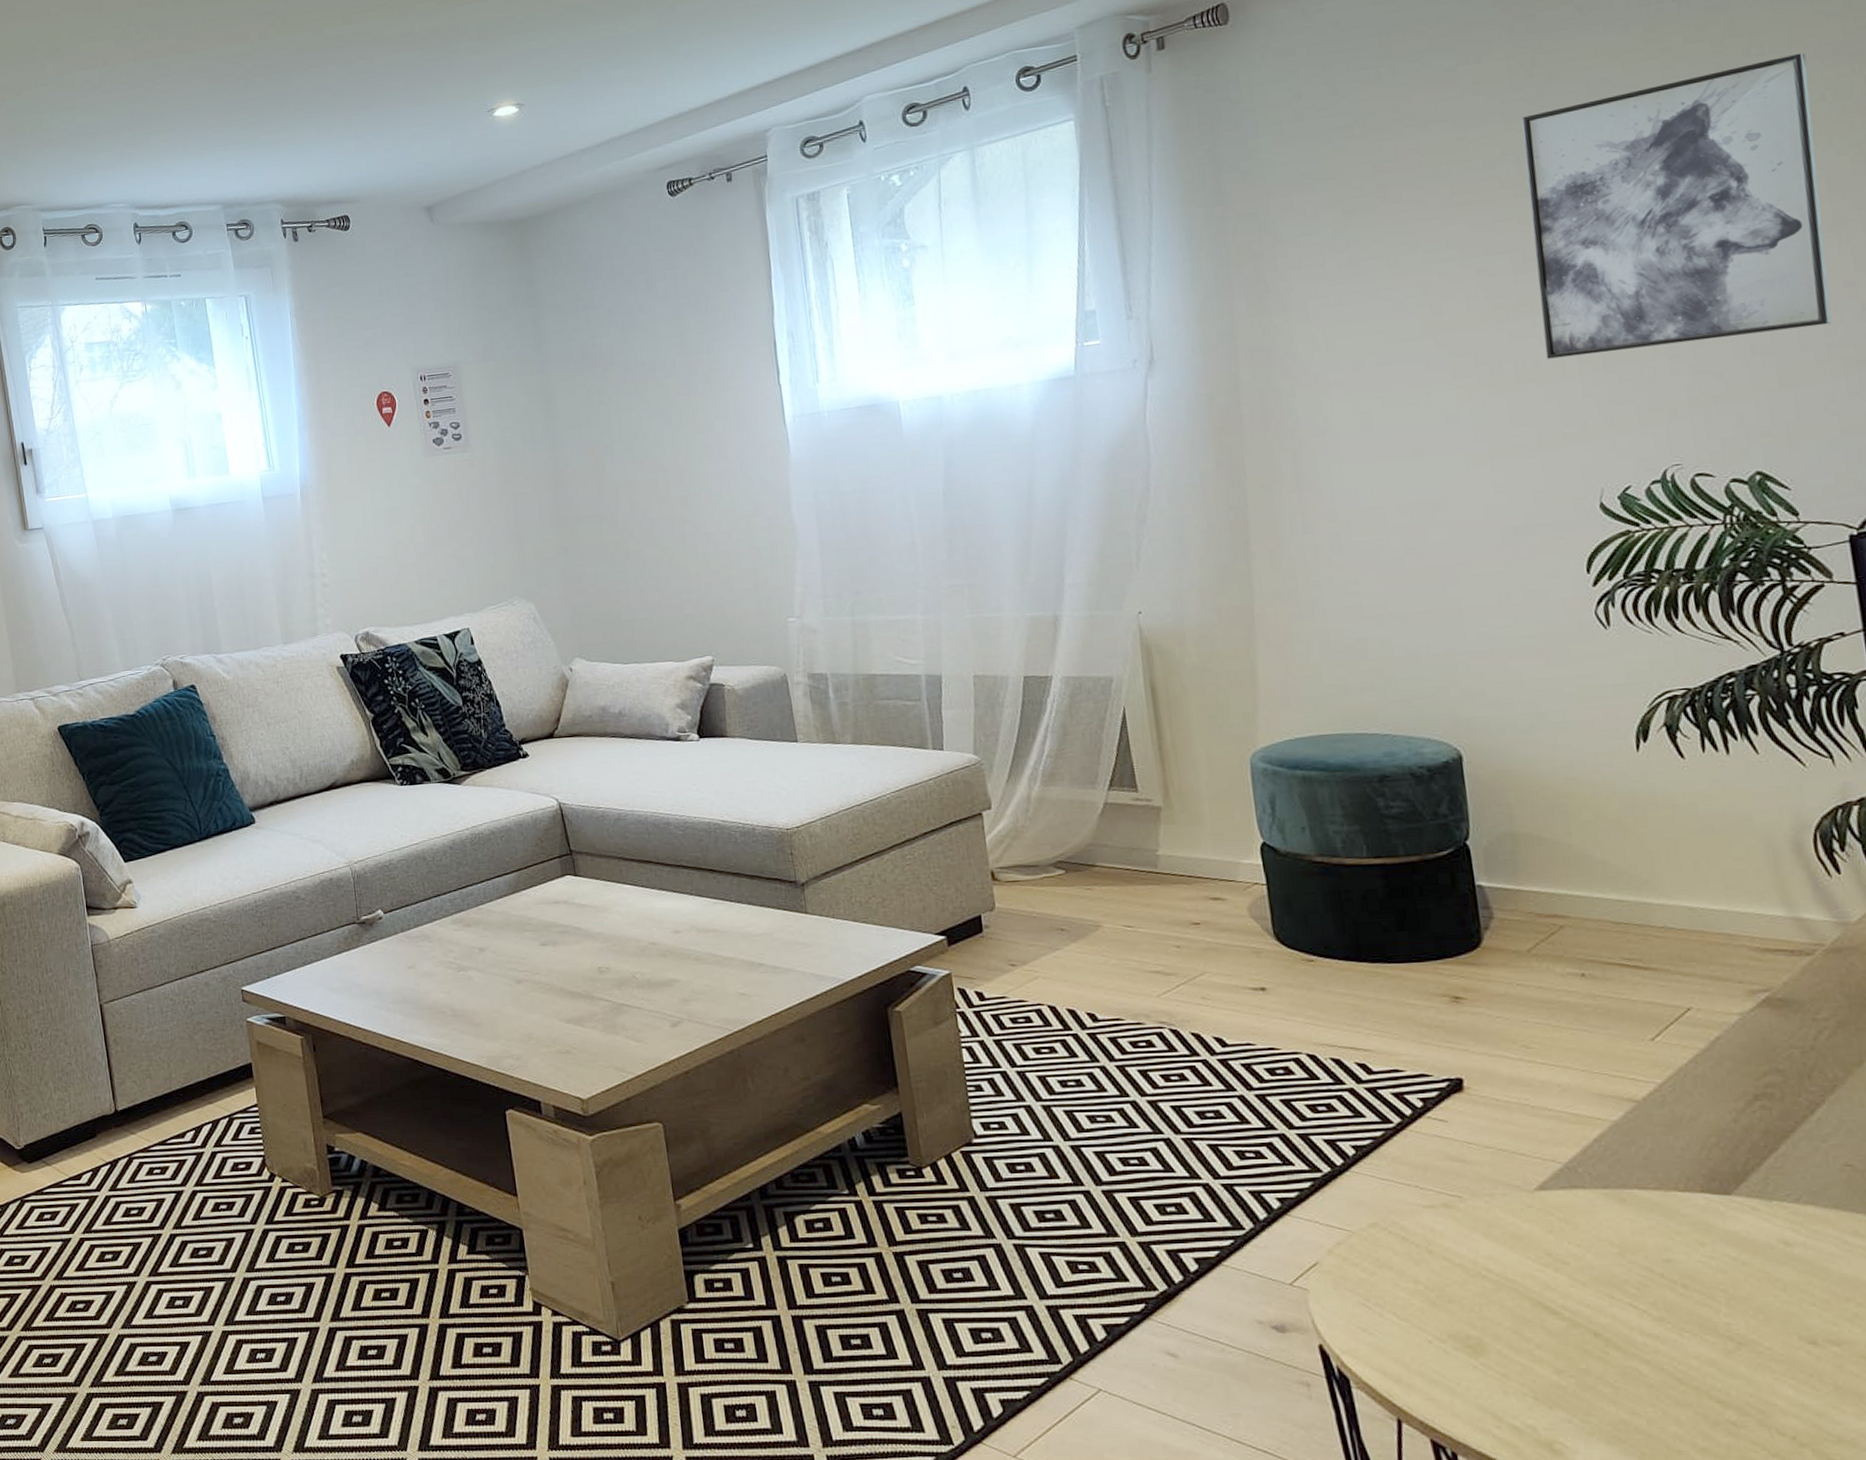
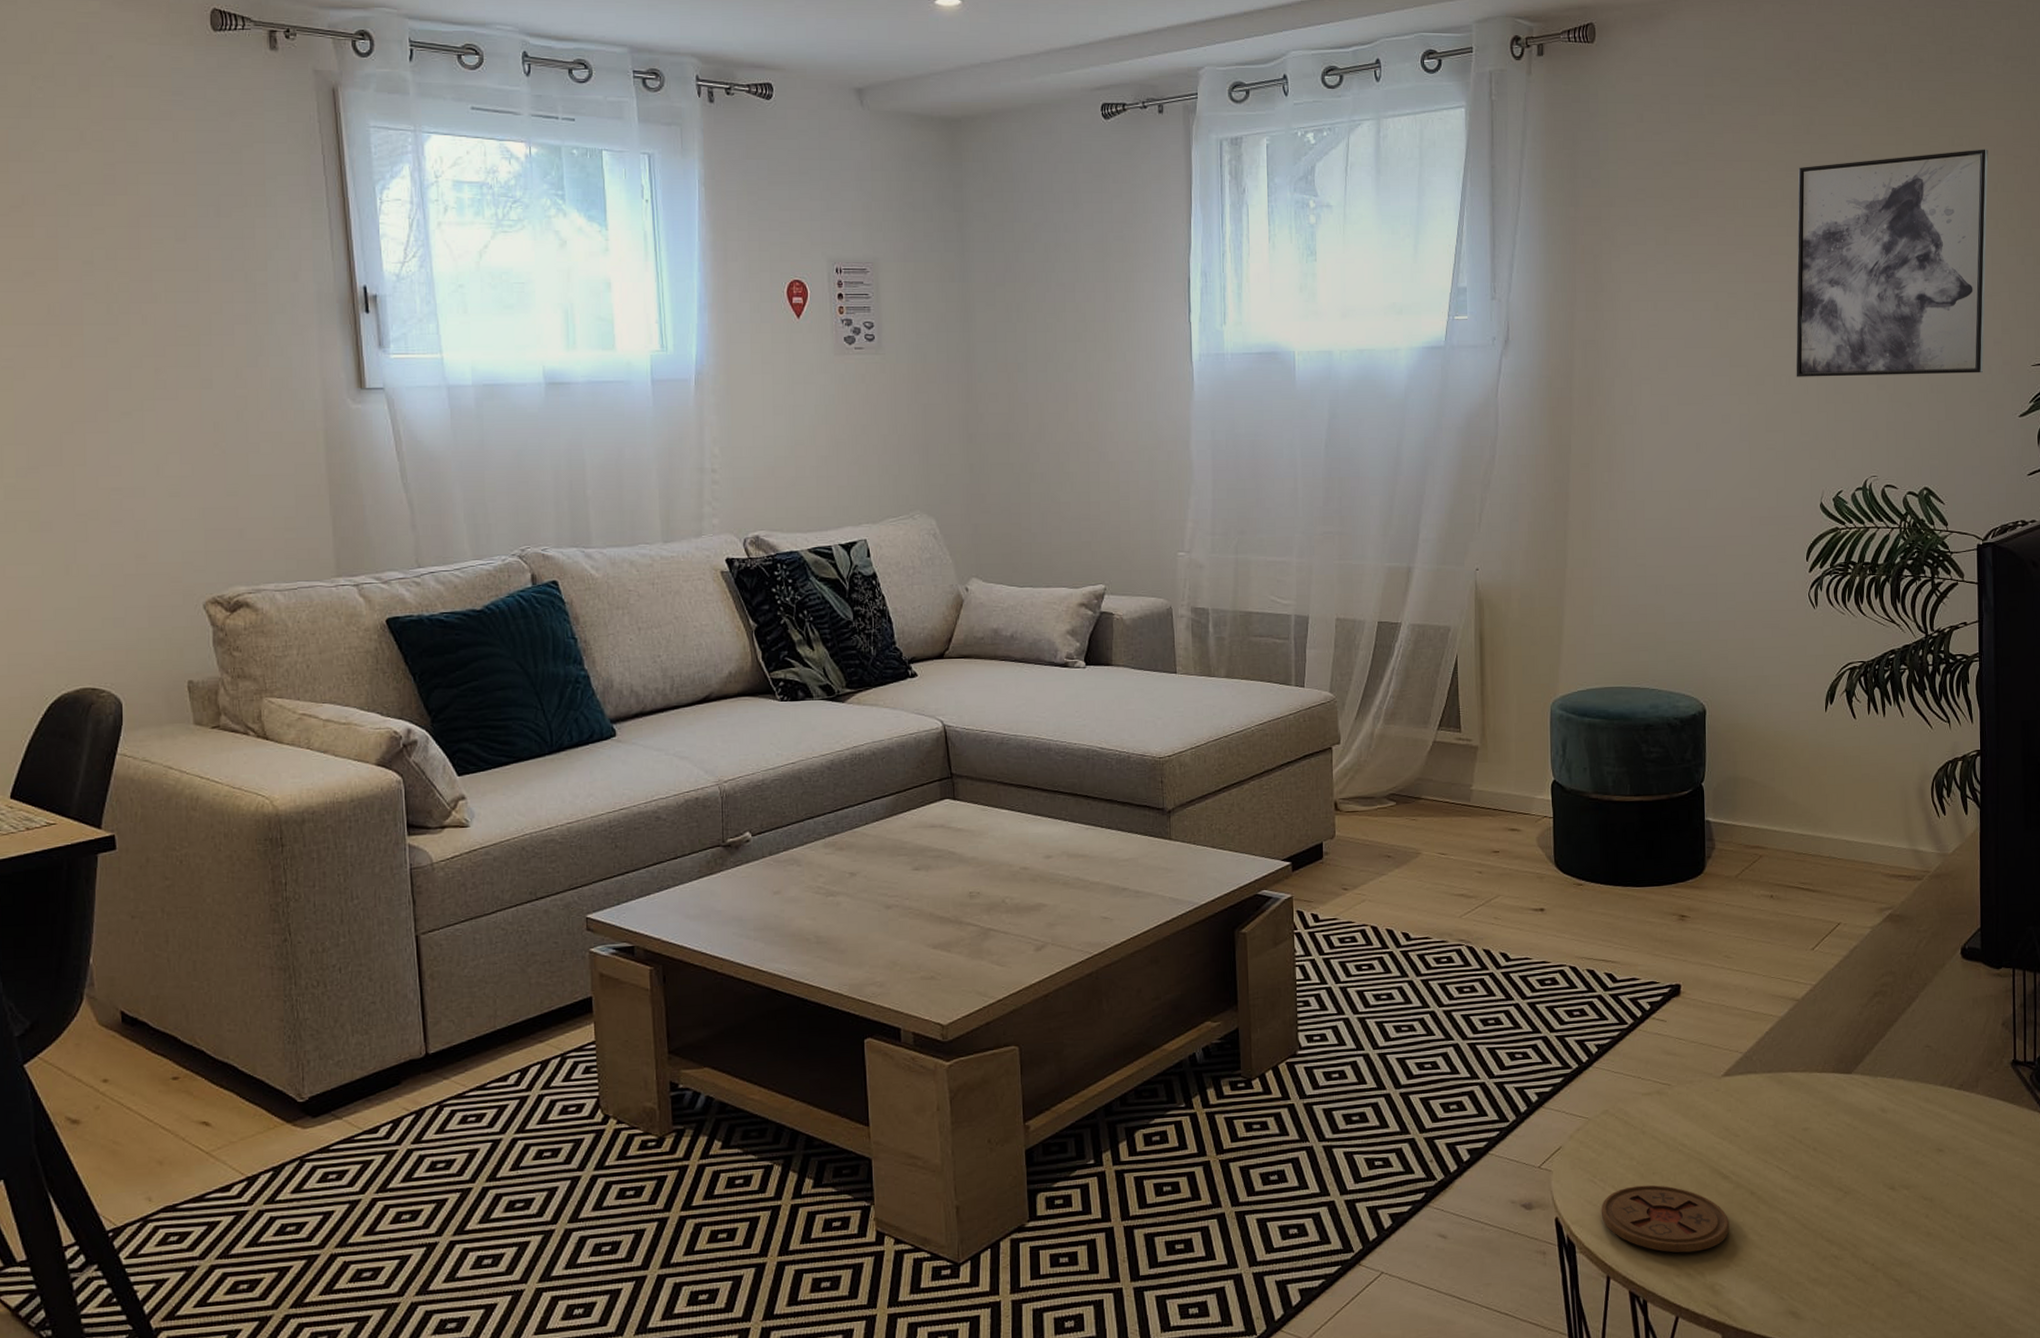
coaster: none [1380,1314,1568,1400] -> present [1601,1185,1730,1253]

